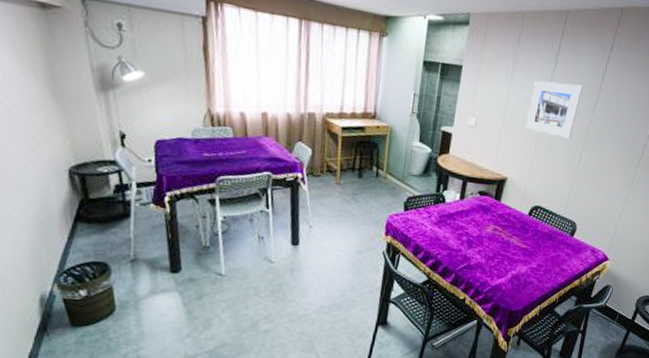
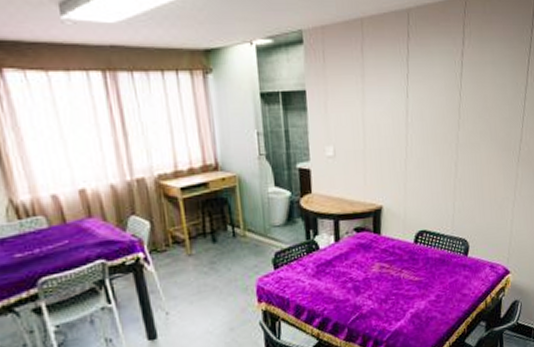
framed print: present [525,80,583,139] -> none [389,88,443,149]

